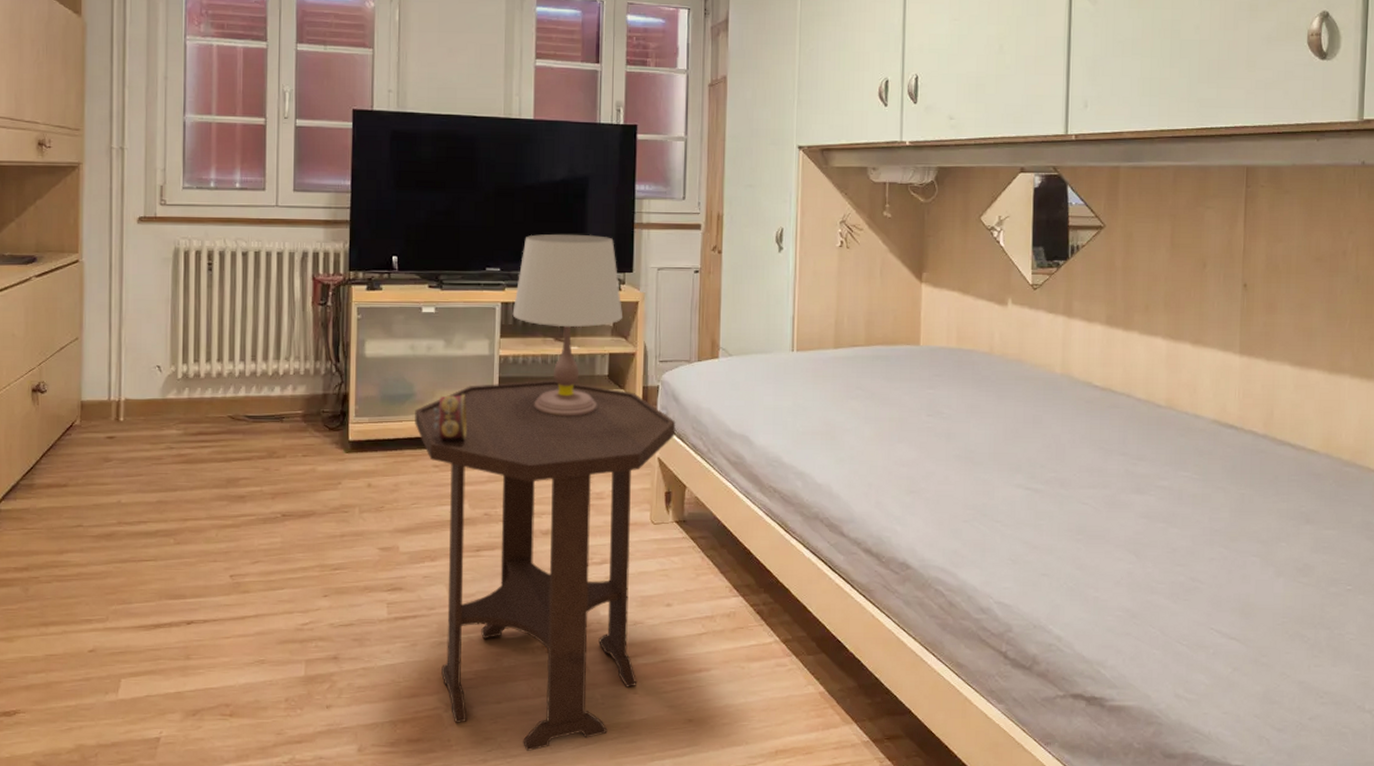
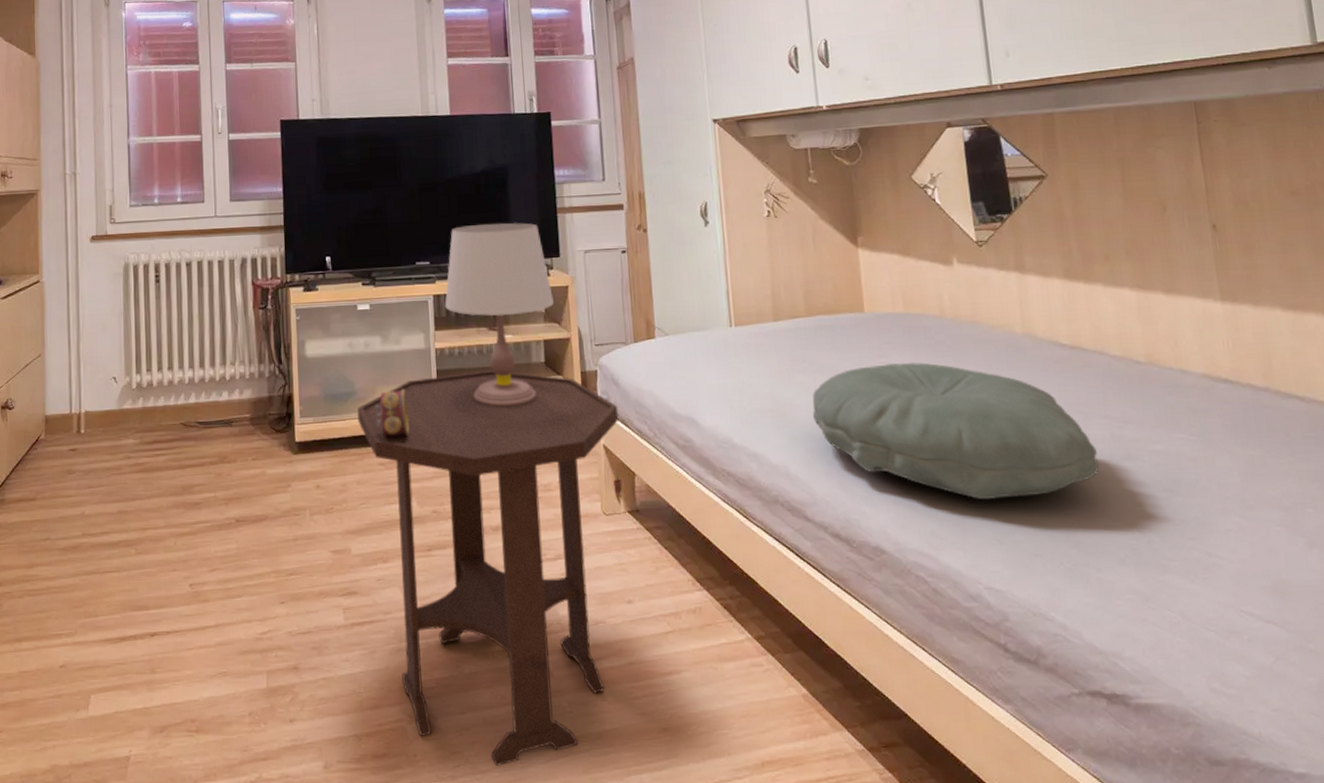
pillow: none [859,394,1111,524] -> present [812,362,1100,500]

